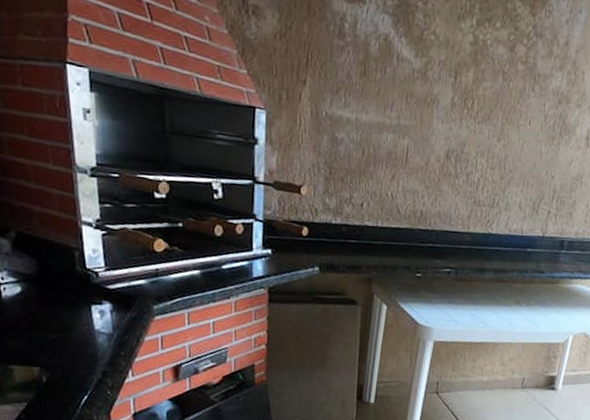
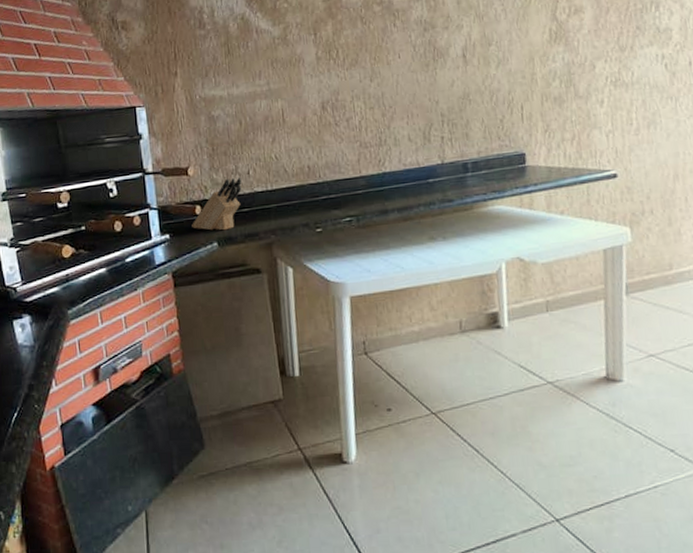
knife block: none [296,205,354,257] -> present [192,178,242,231]

